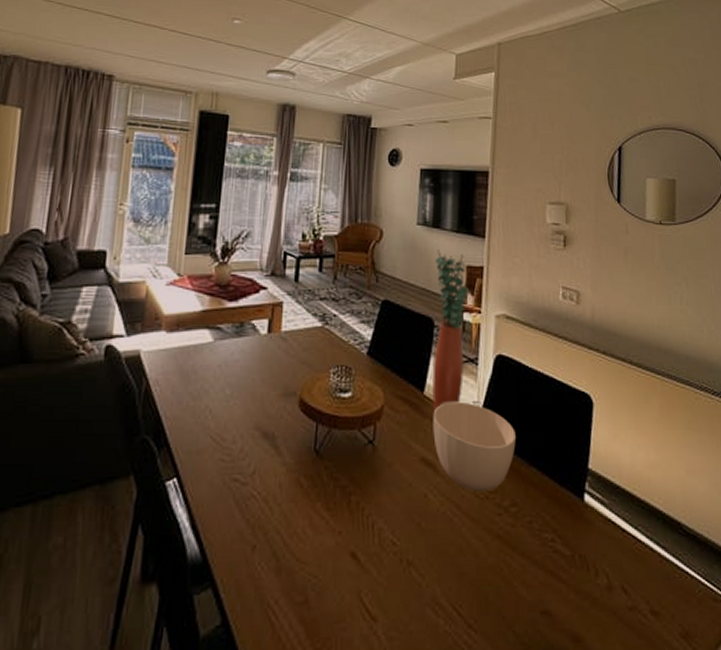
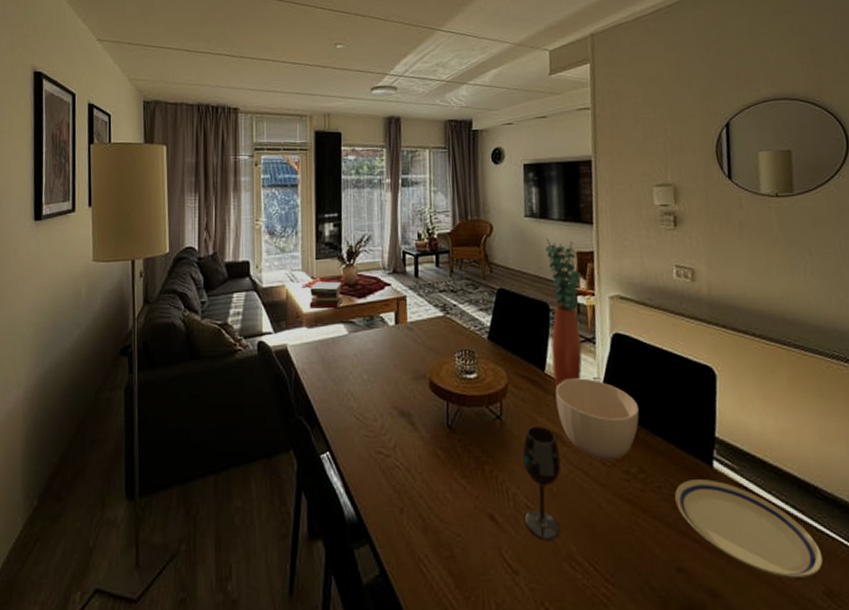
books: none [171,280,212,312] -> present [309,281,343,309]
wine glass: none [390,452,432,581] -> present [523,425,561,540]
plate: none [545,514,681,620] -> present [674,479,823,578]

